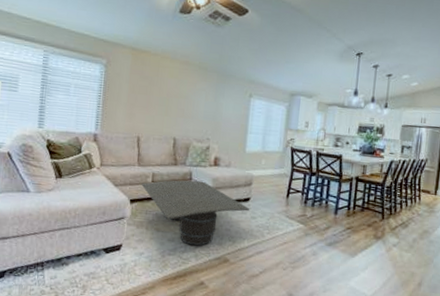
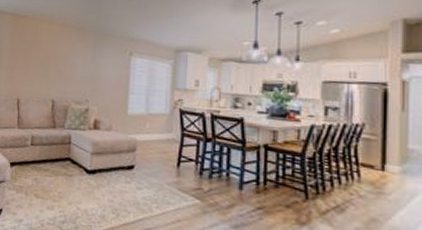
coffee table: present [141,180,250,246] -> none [21,143,135,217]

